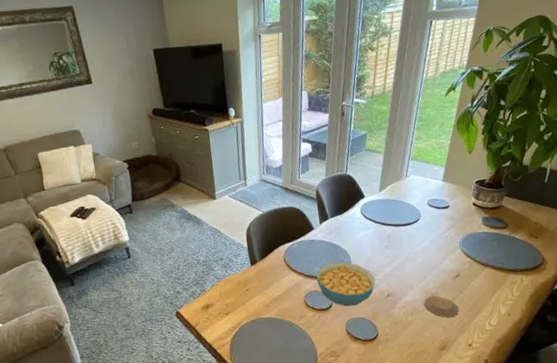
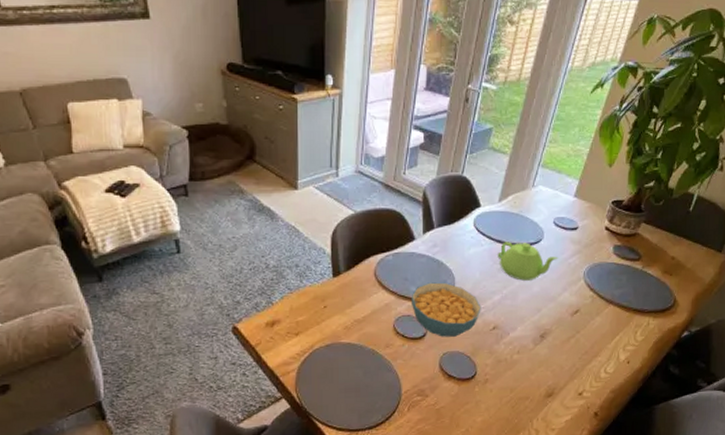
teapot: none [384,223,436,254] -> present [497,242,559,281]
coaster: present [424,296,459,318] -> none [534,332,573,361]

